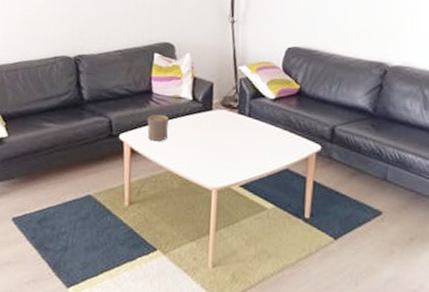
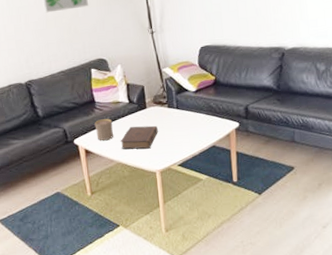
book: none [174,129,222,160] -> present [120,125,158,149]

